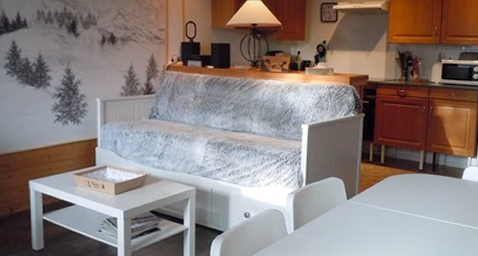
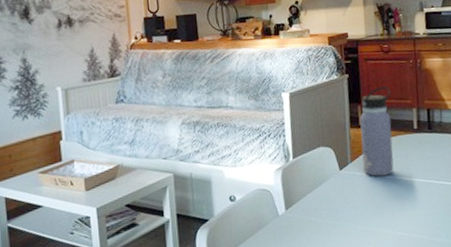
water bottle: none [368,127,402,209] -> present [359,85,394,177]

